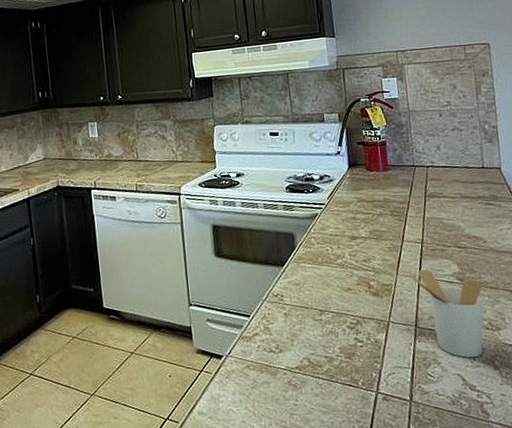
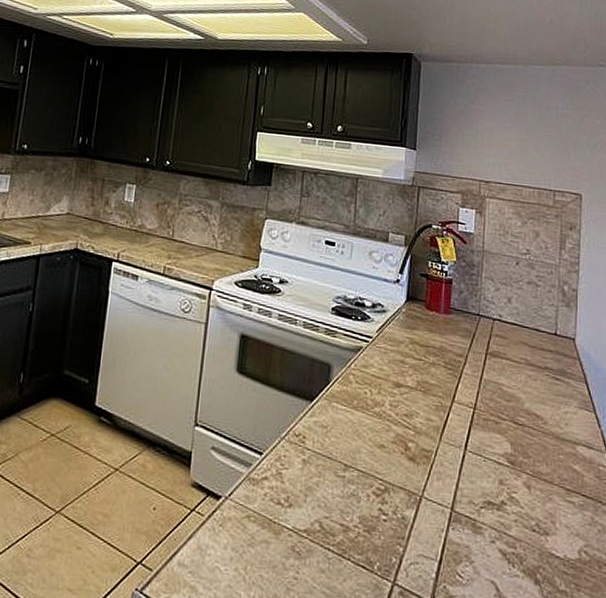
utensil holder: present [409,269,483,358] -> none [454,440,535,564]

